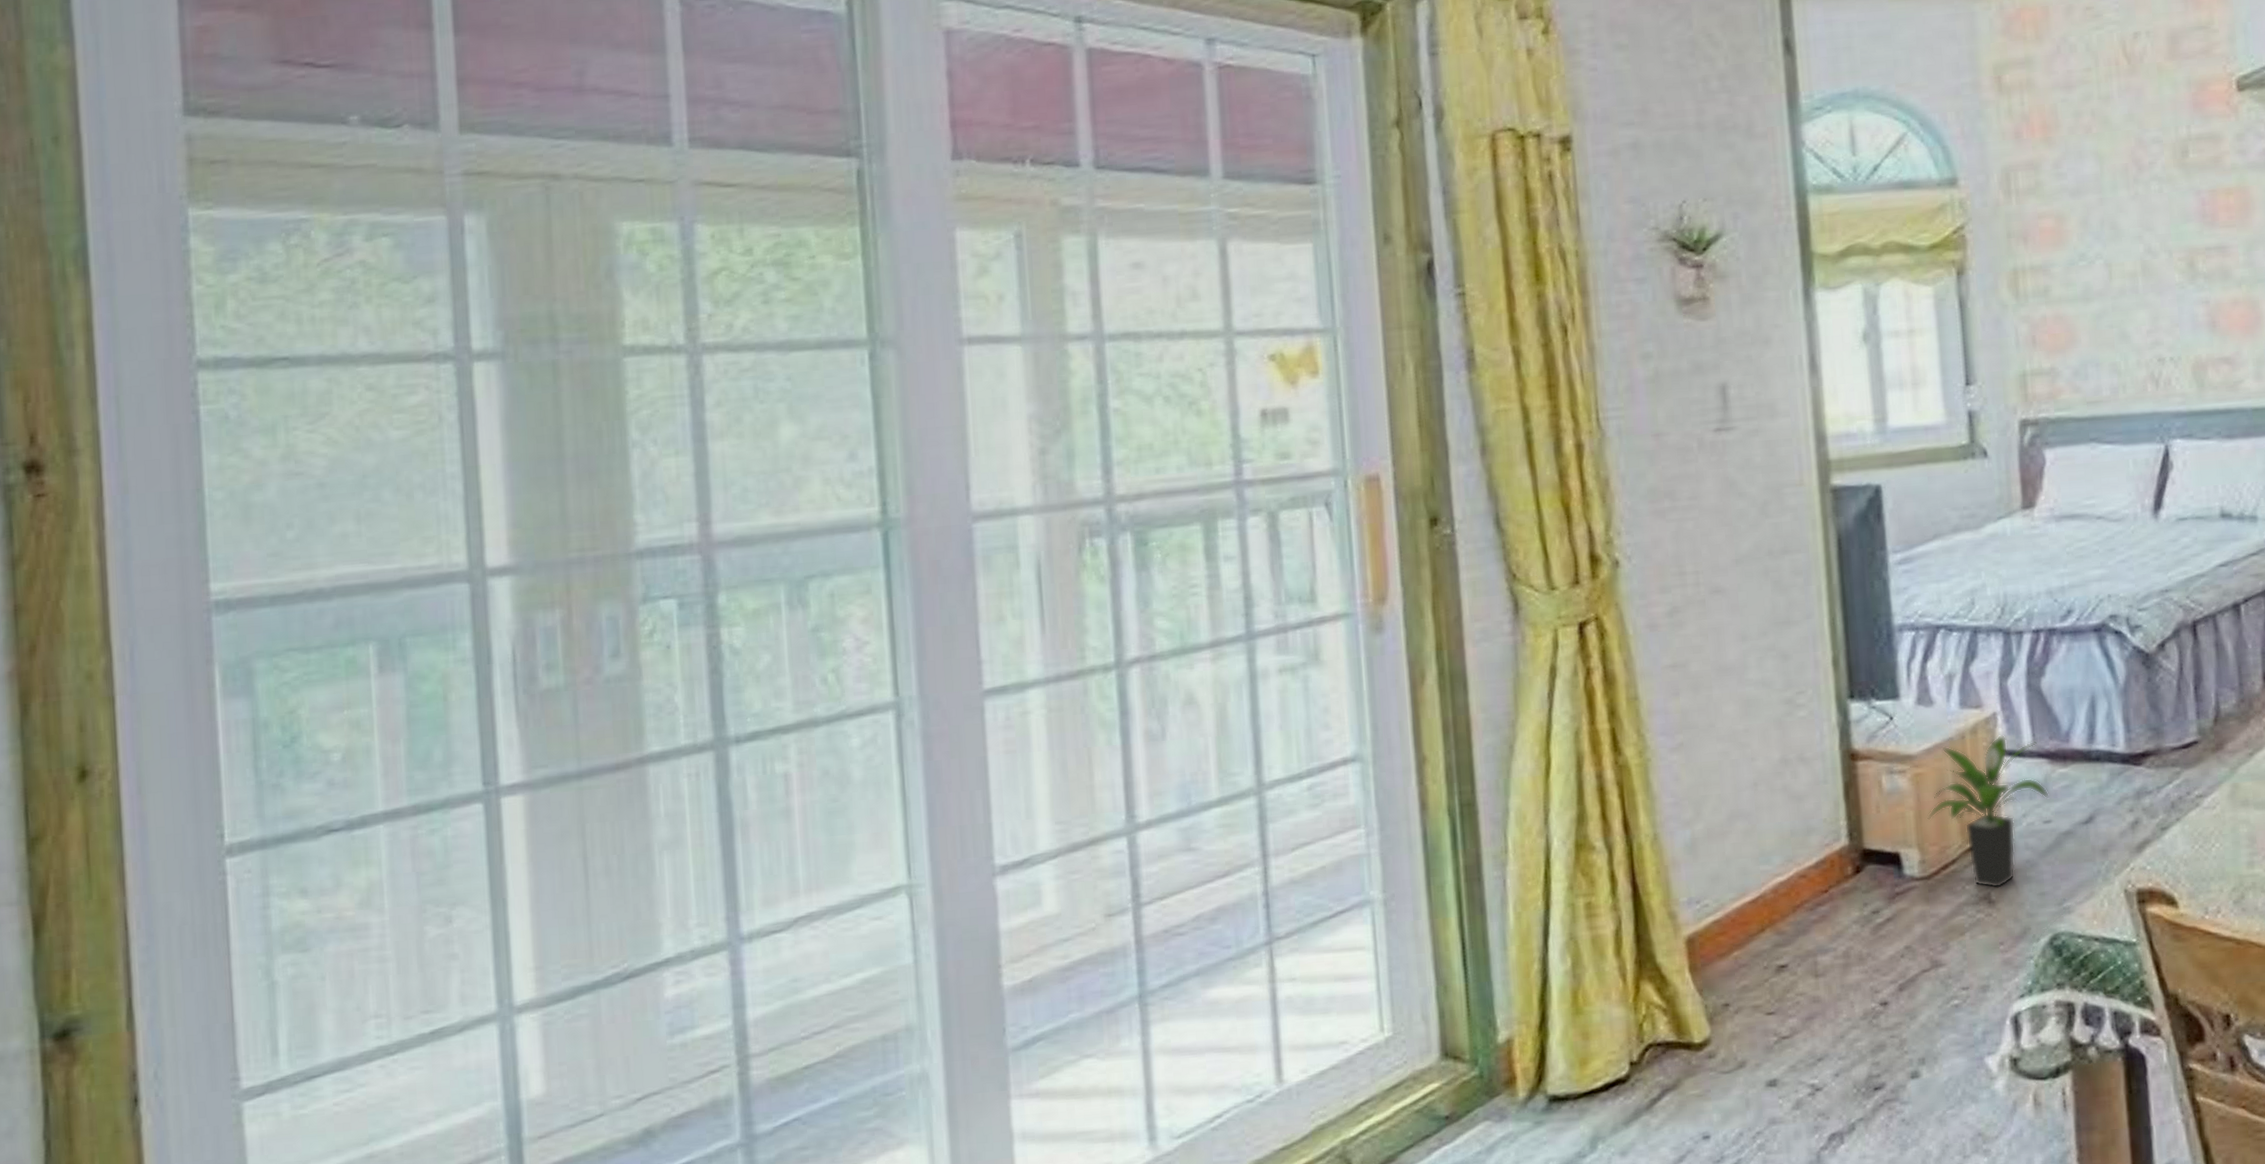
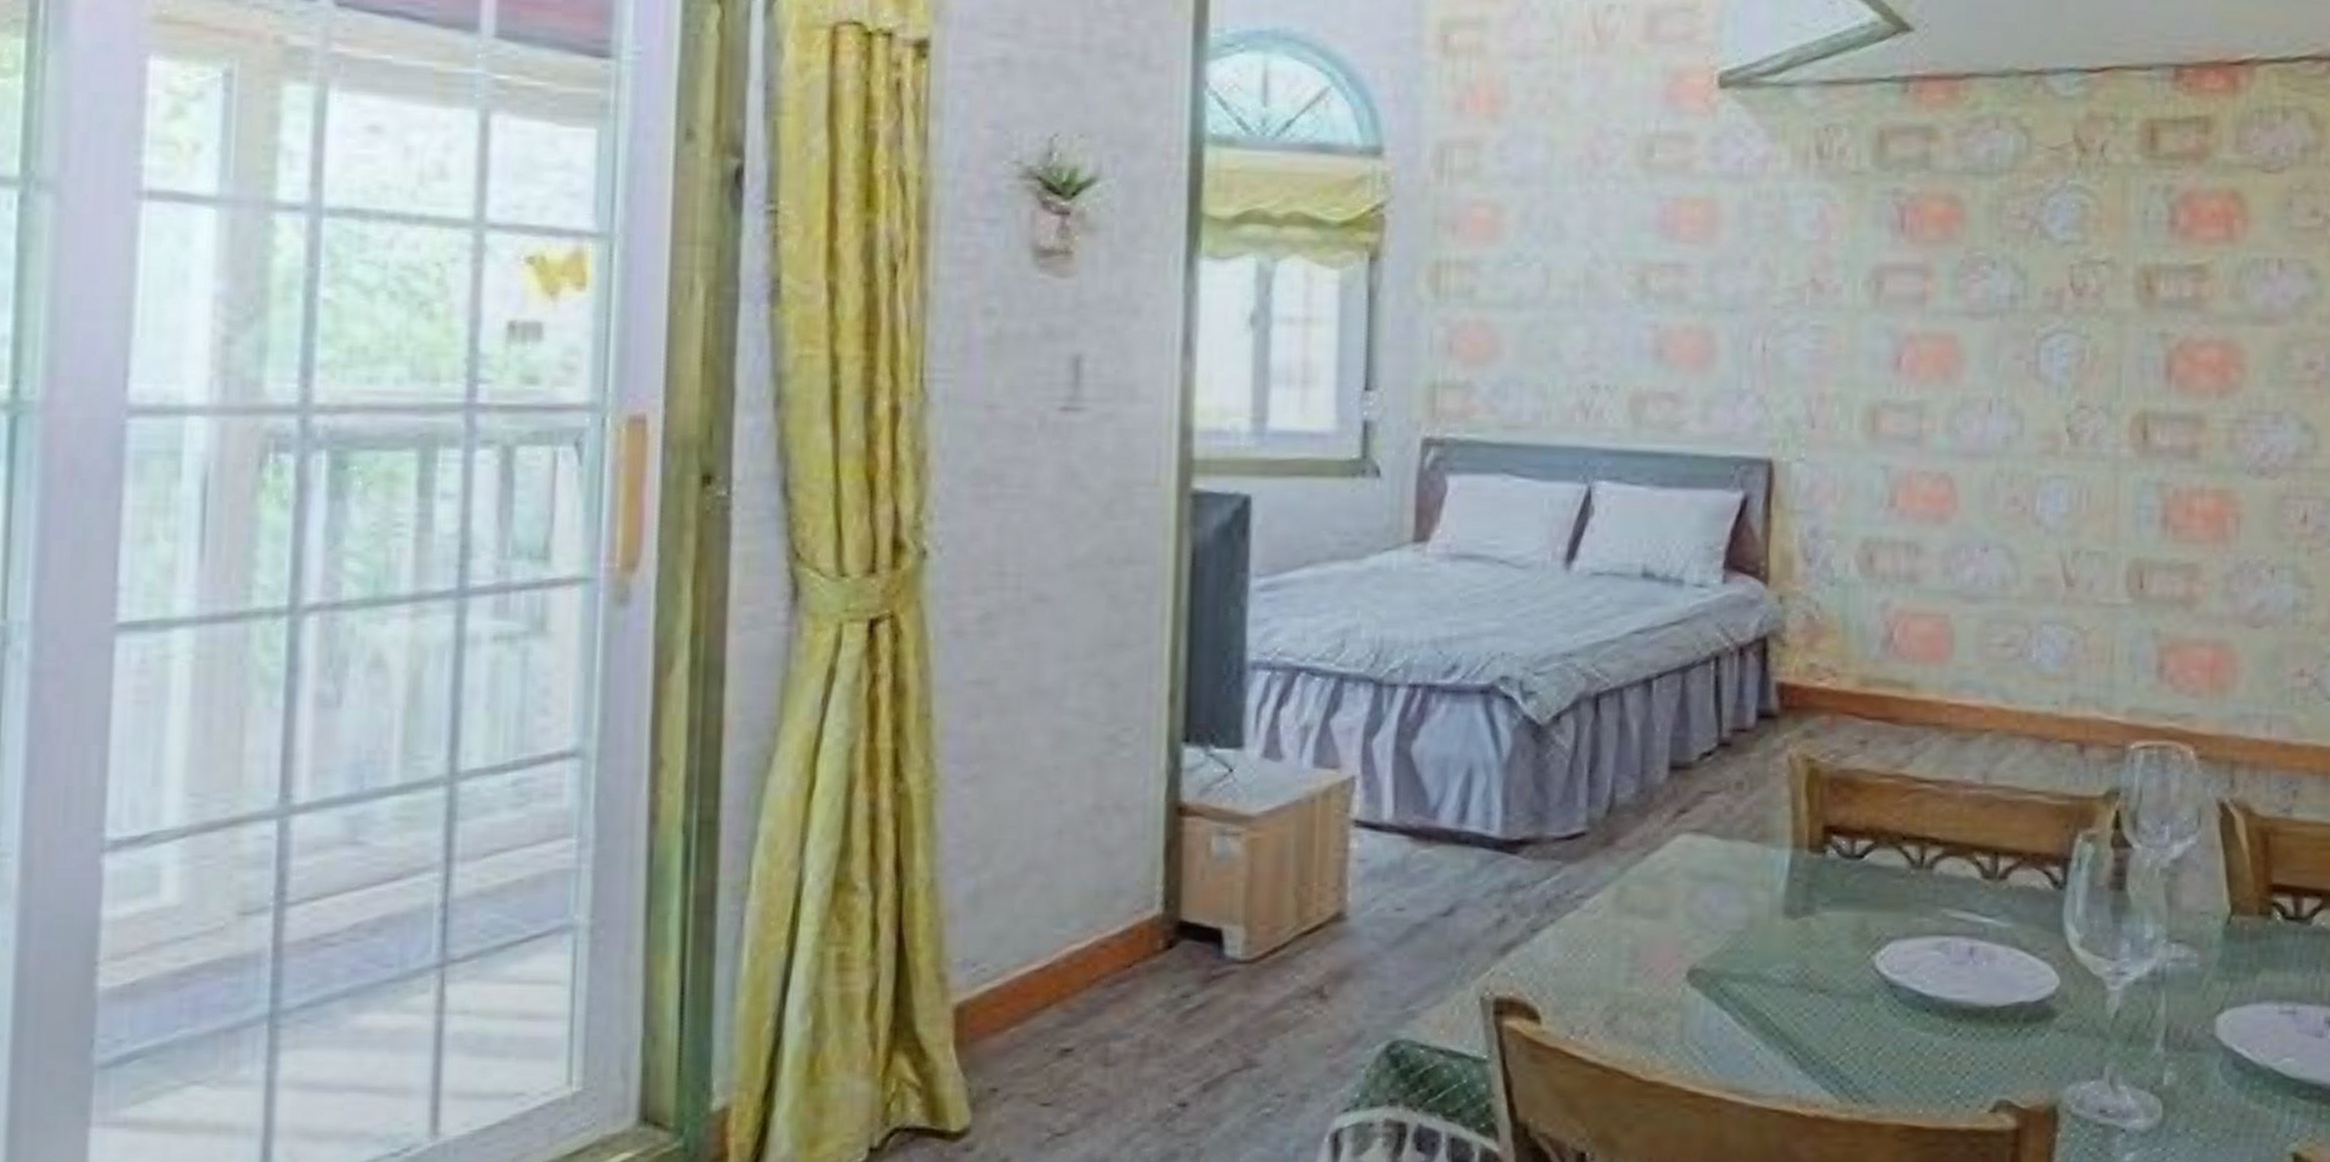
potted plant: present [1927,734,2049,889] -> none [1260,802,1406,981]

